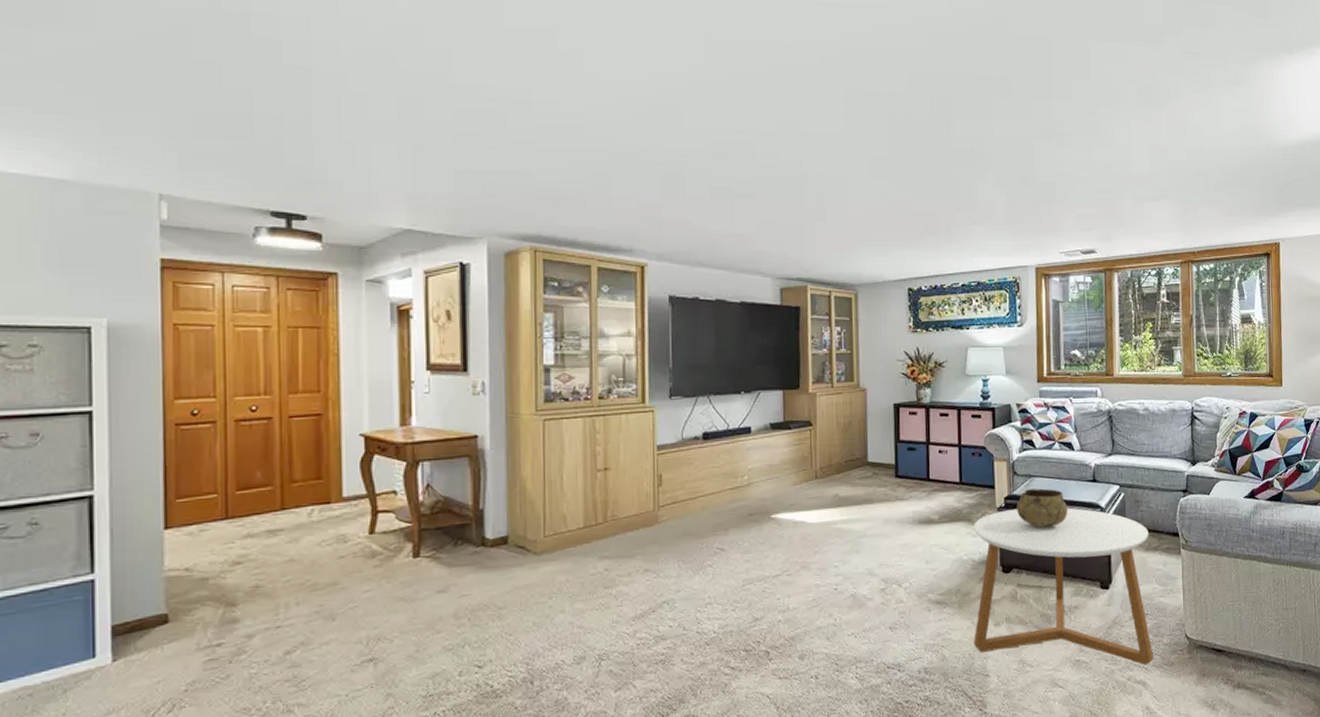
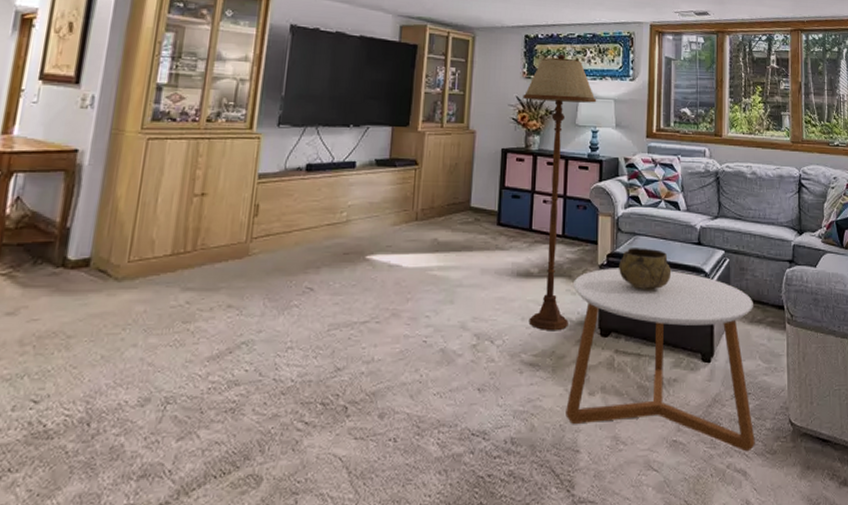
floor lamp: none [911,304,986,572] -> present [523,53,597,331]

